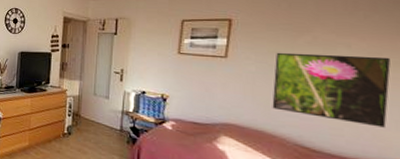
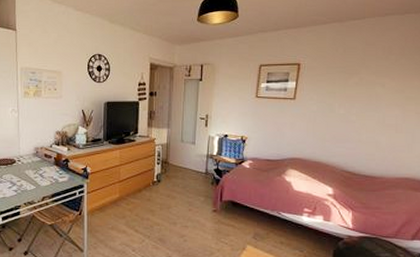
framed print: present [272,52,391,128] -> none [327,92,410,151]

